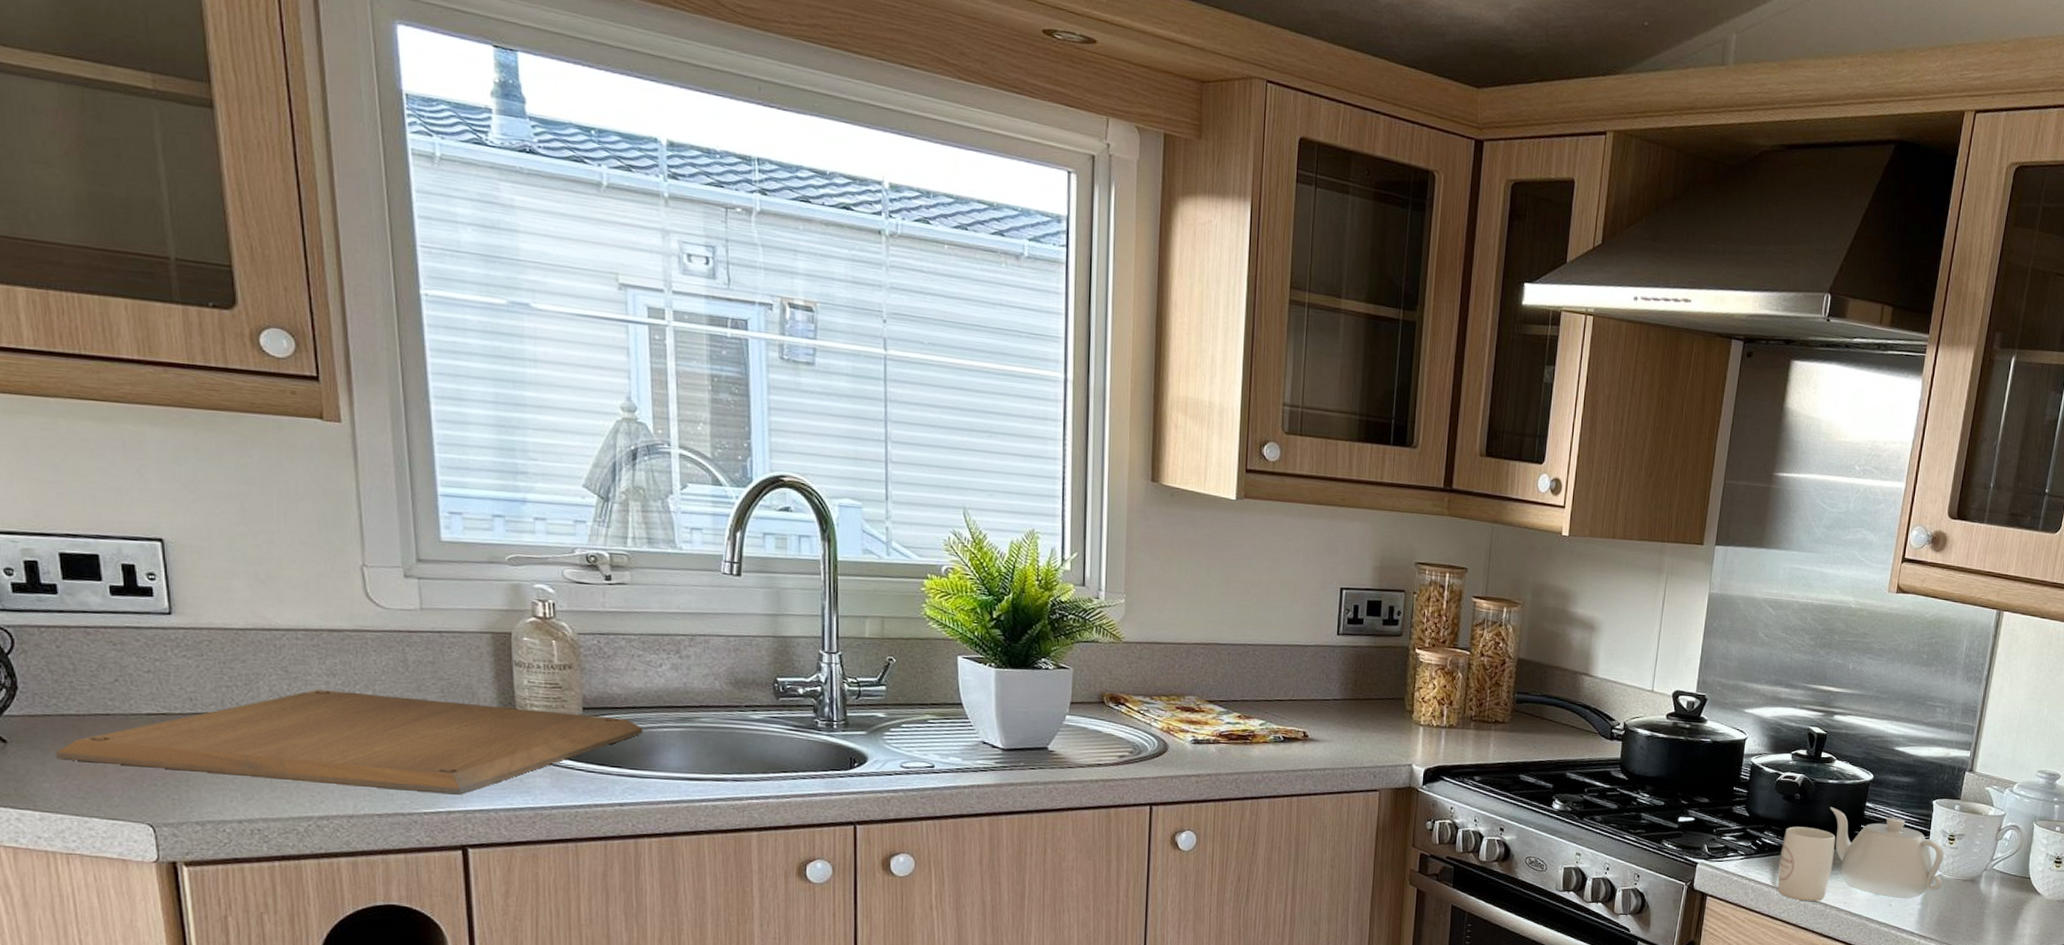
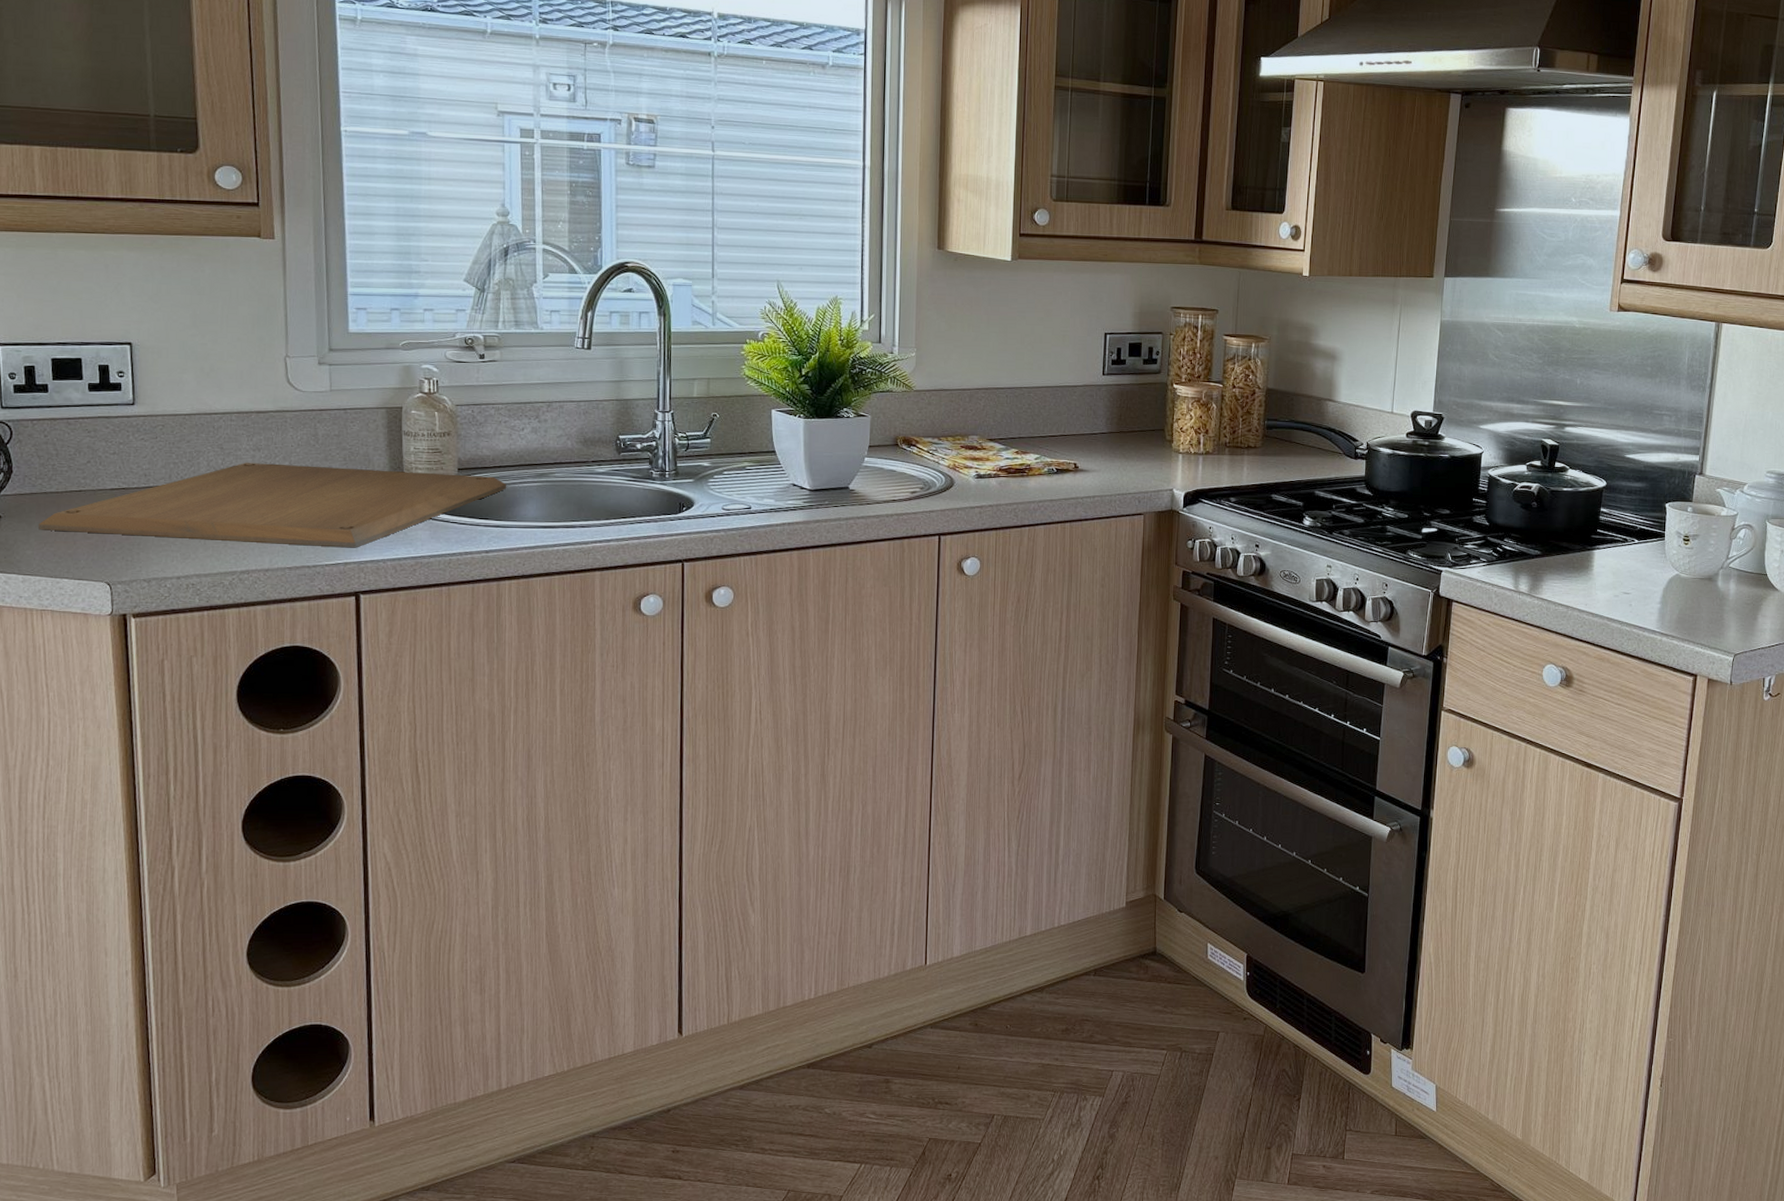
mug: present [1777,826,1835,901] -> none [1519,533,1573,604]
teapot: present [1829,807,1944,899] -> none [1565,513,1680,599]

